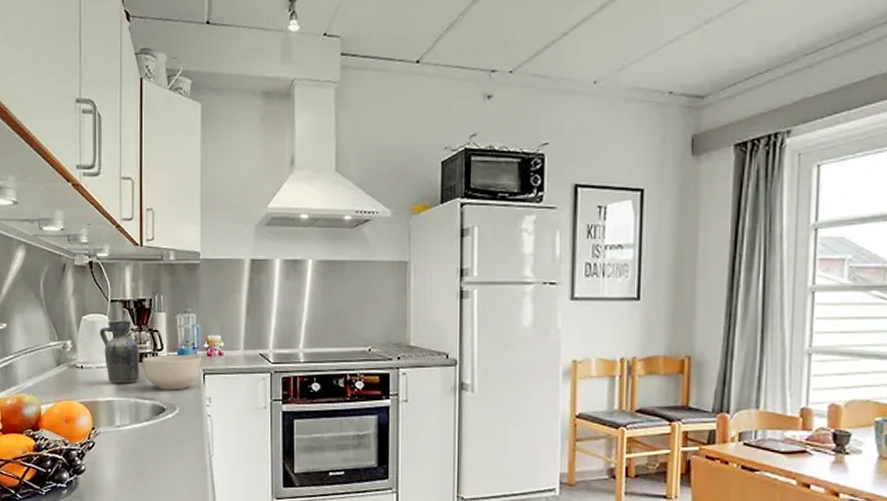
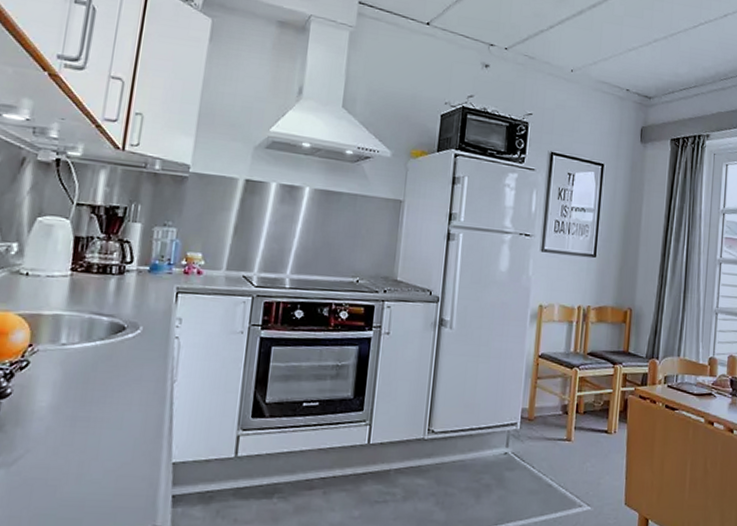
ceramic jug: present [100,319,139,384] -> none [56,225,104,297]
bowl: present [142,354,203,390] -> none [104,268,179,308]

